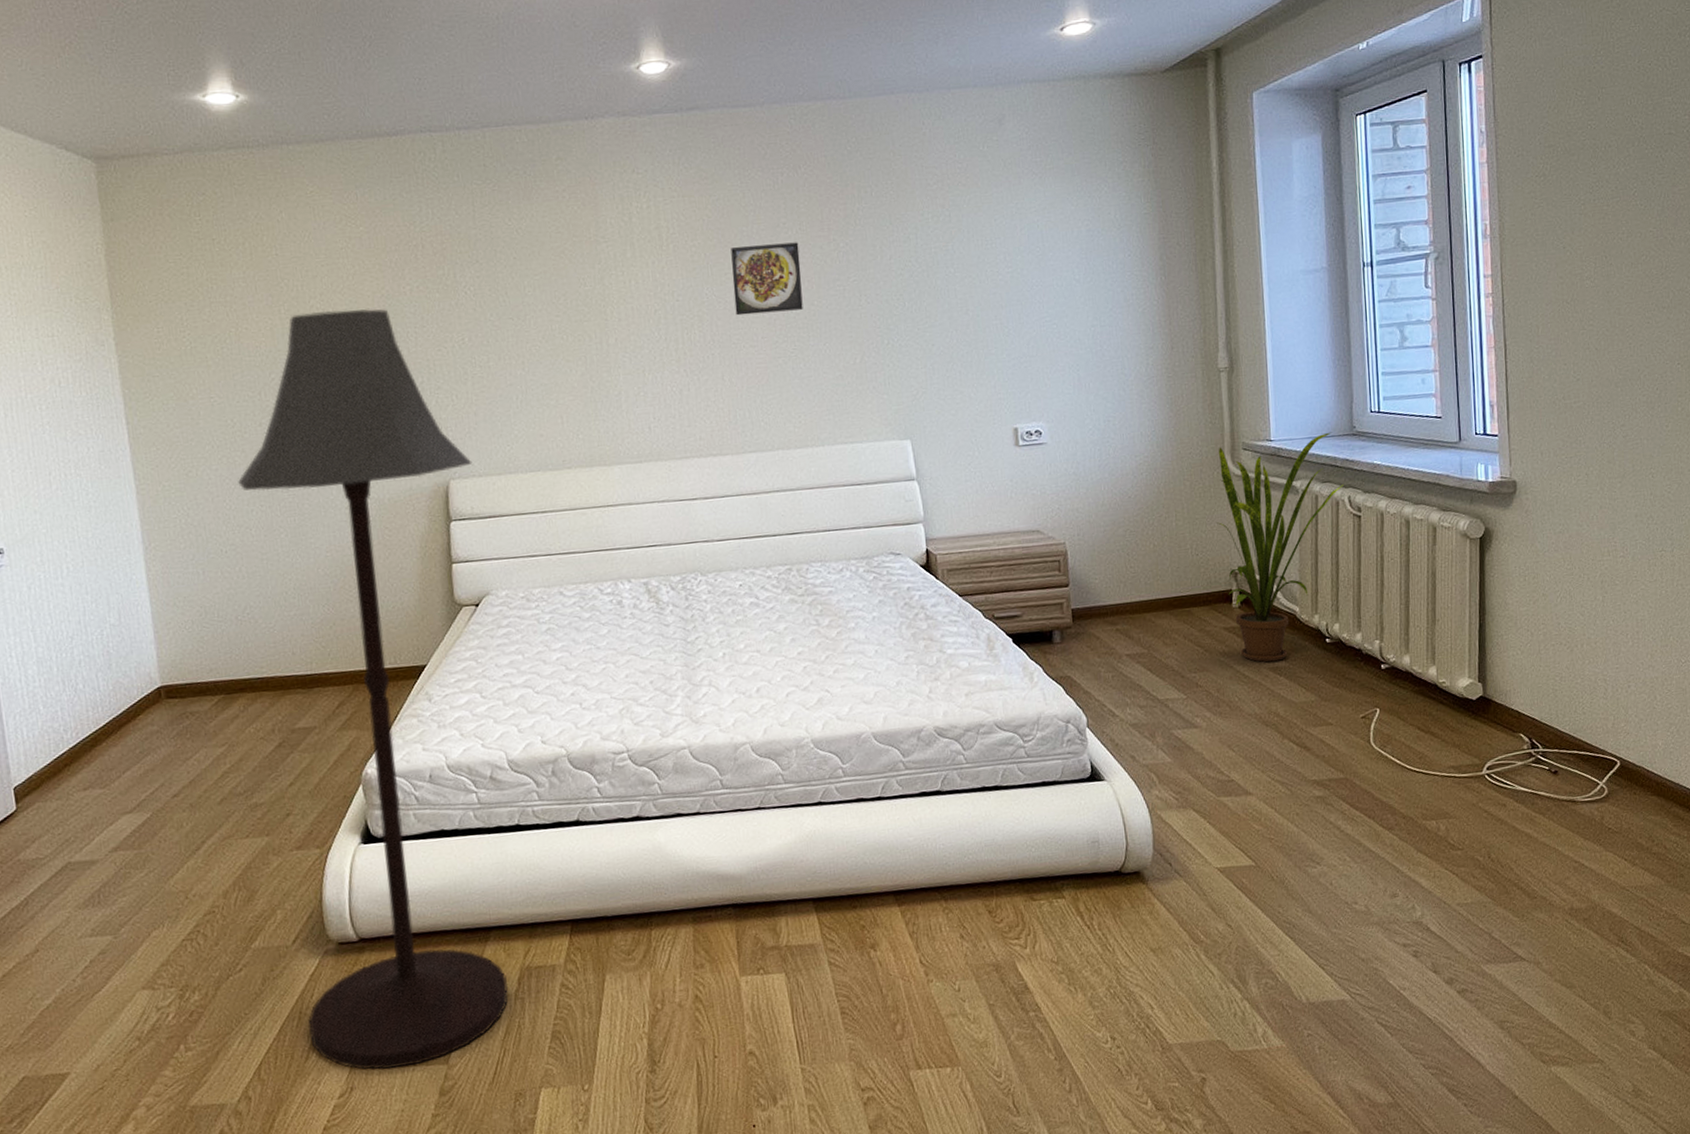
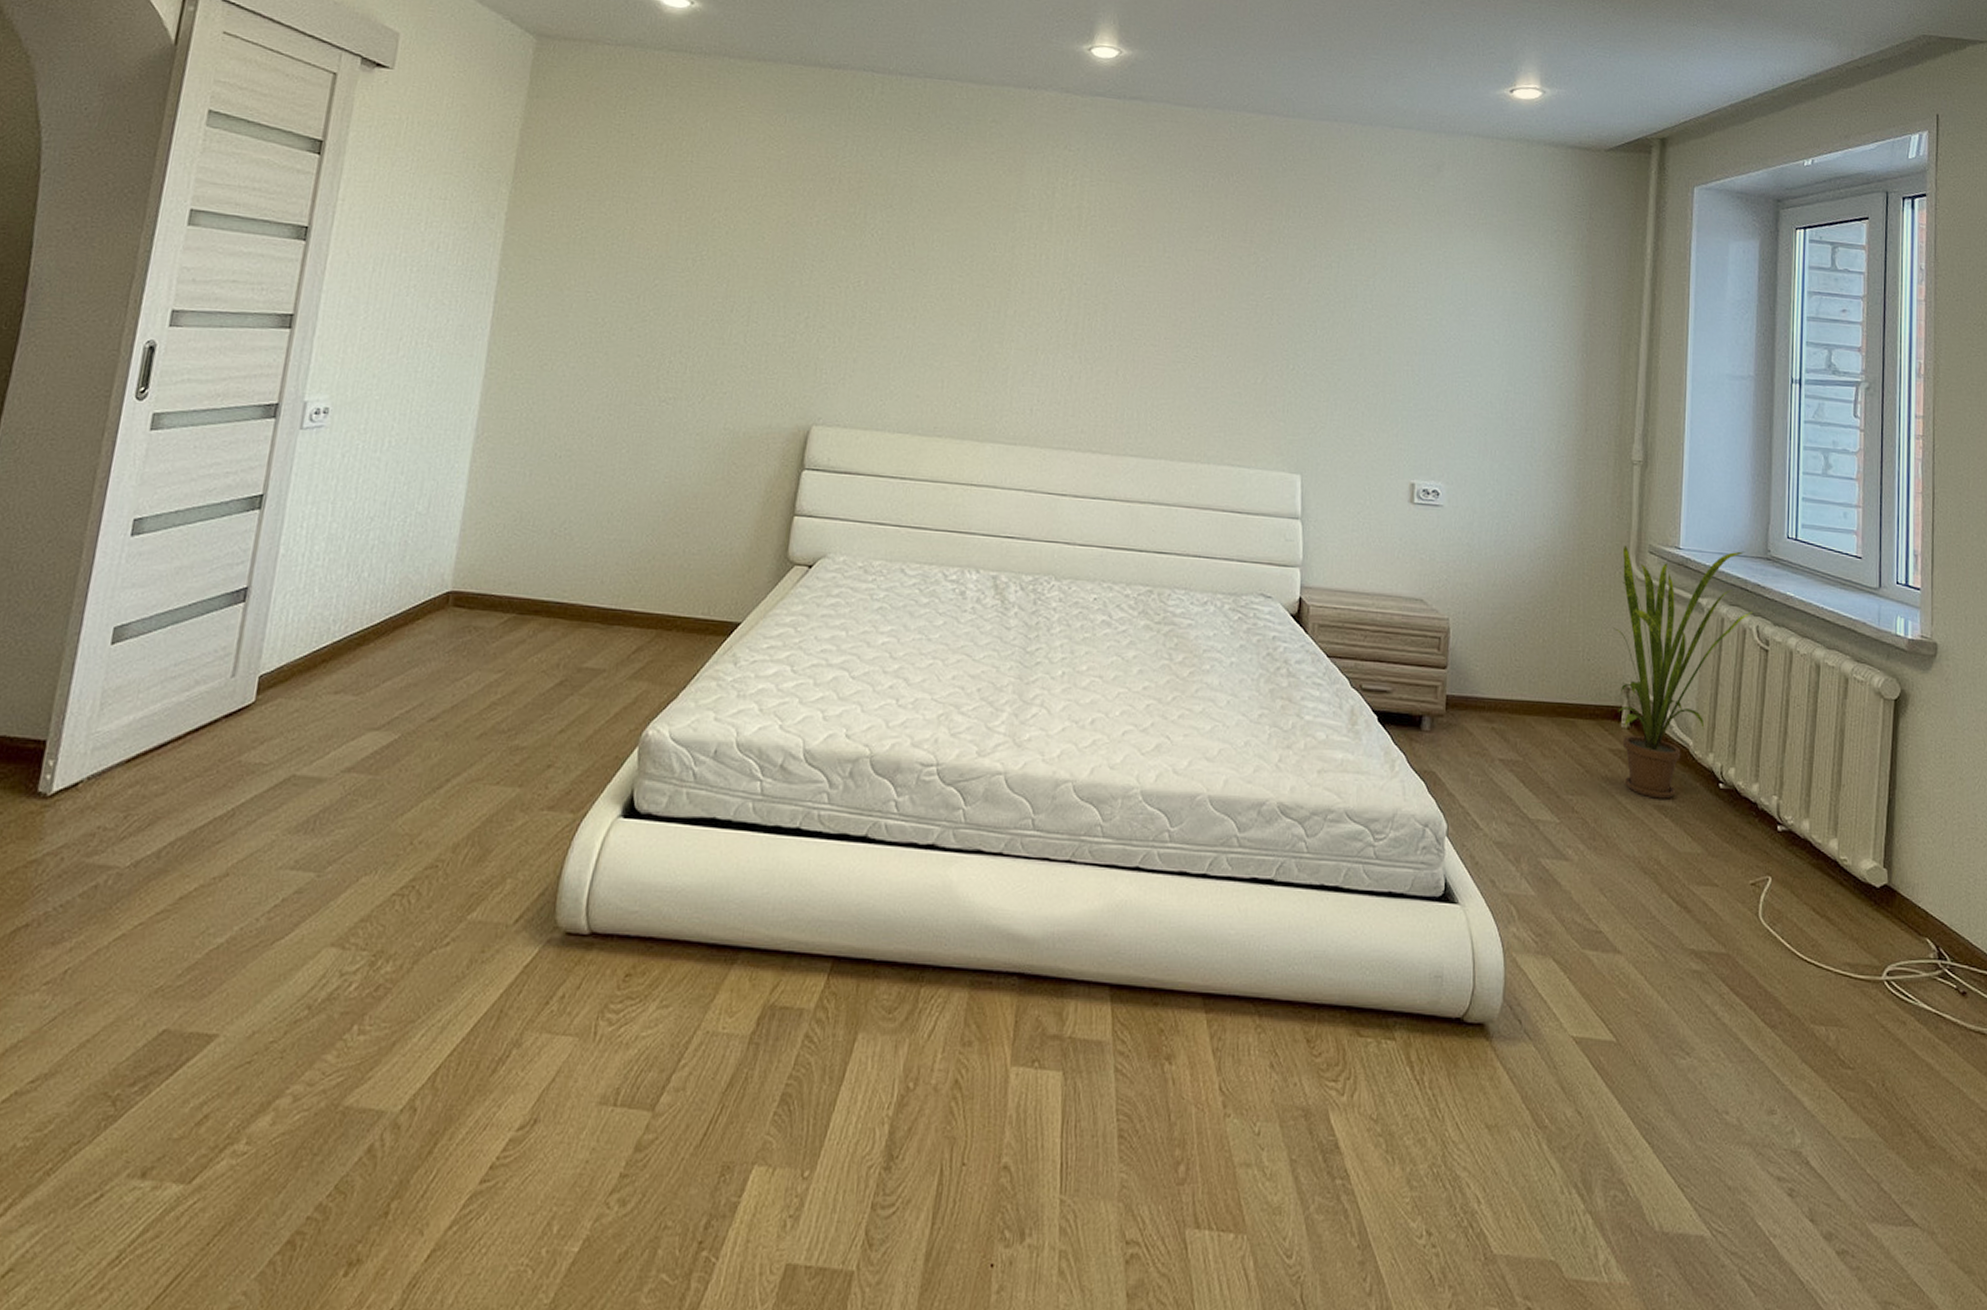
floor lamp: present [238,308,509,1070] -> none [504,224,840,1105]
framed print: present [731,242,803,316] -> none [1142,241,1218,317]

